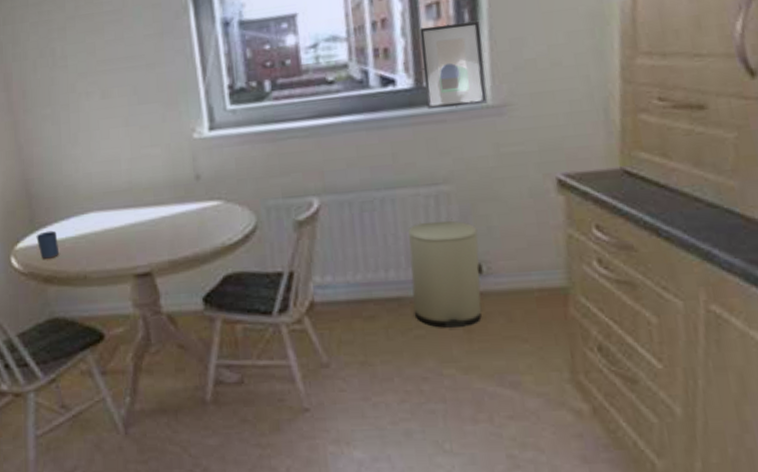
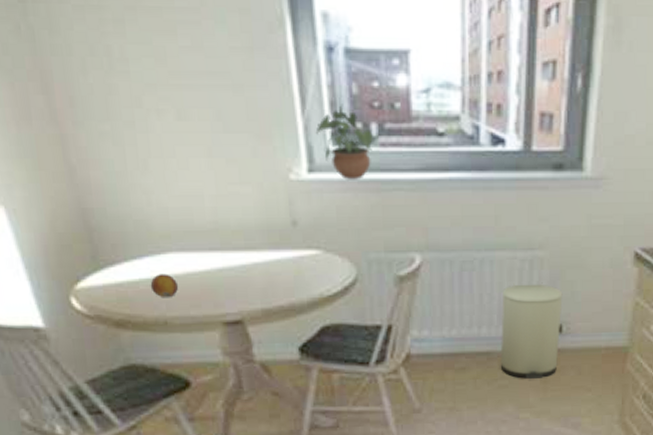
mug: present [36,230,59,259] -> none [101,270,132,301]
fruit: none [74,231,98,253] -> present [150,274,179,297]
potted plant: none [215,67,267,134] -> present [315,104,373,180]
picture frame: present [419,20,488,110] -> none [532,87,591,176]

